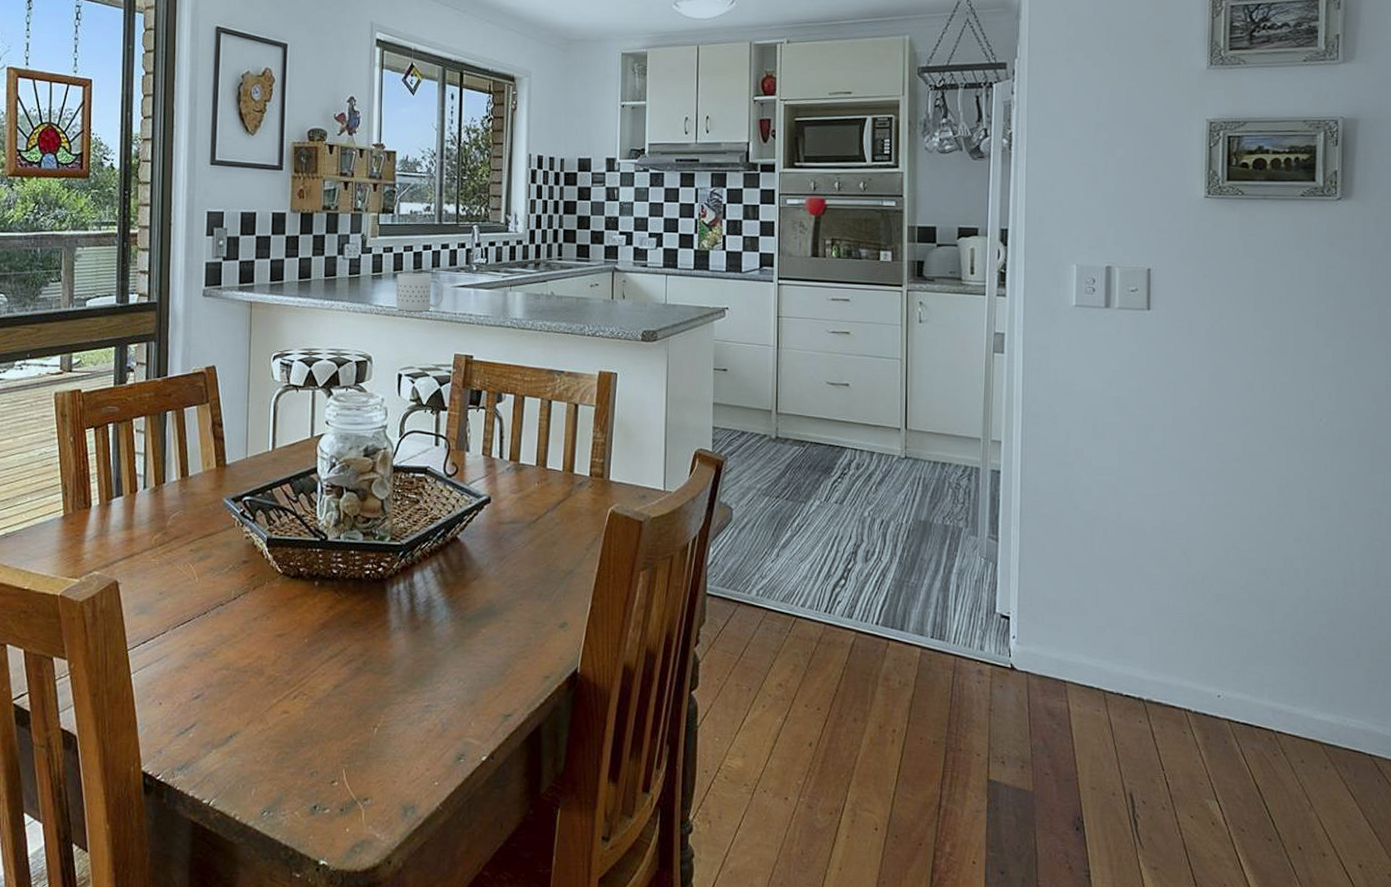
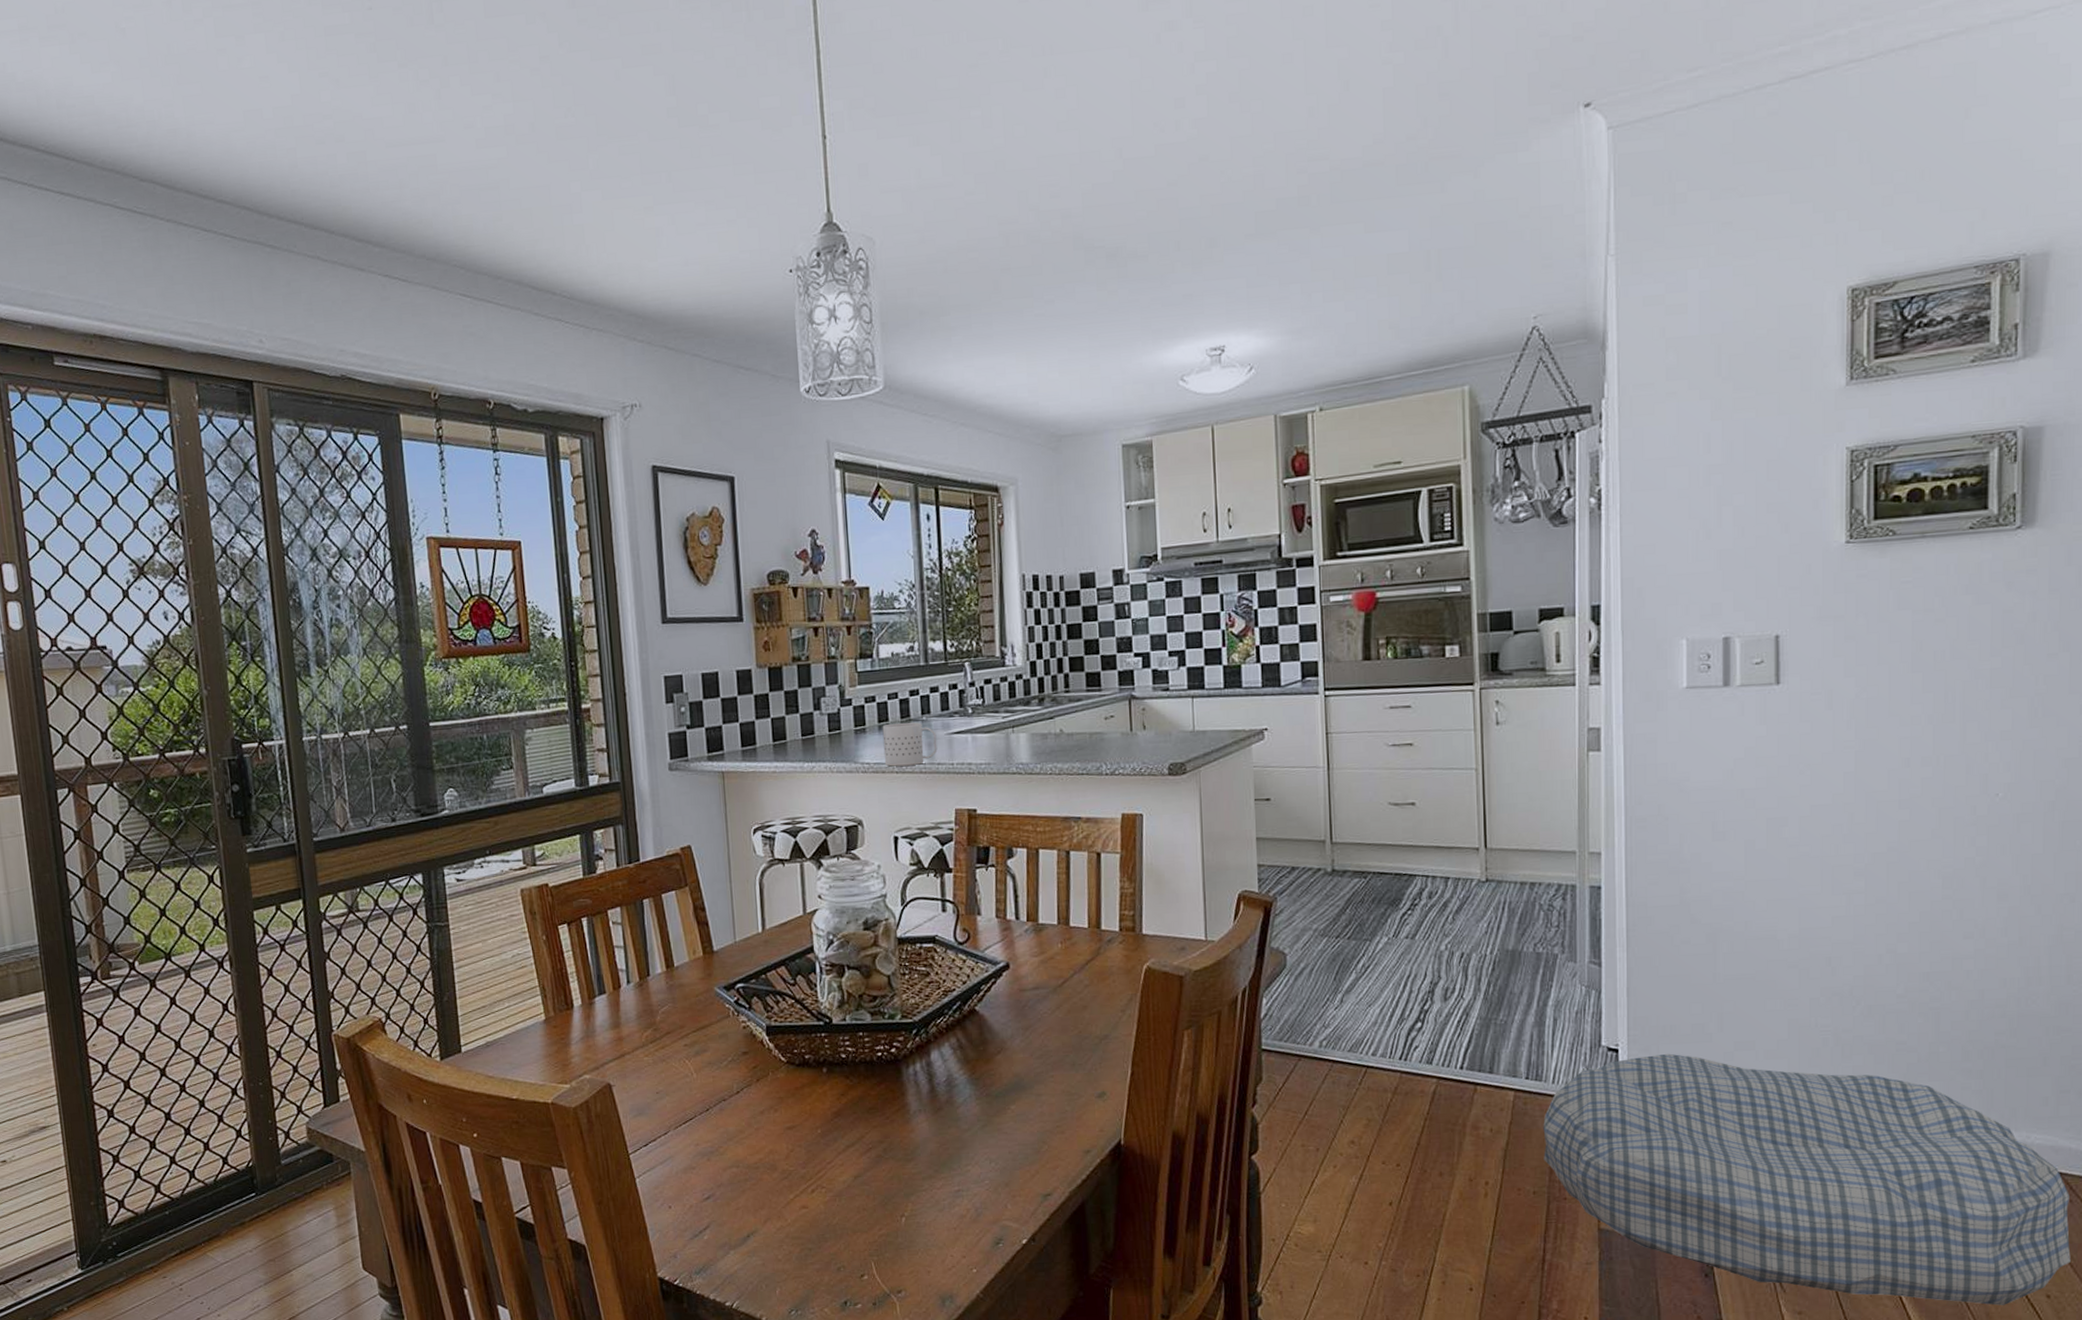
dog bed: none [943,624,1378,872] -> present [1543,1053,2071,1305]

